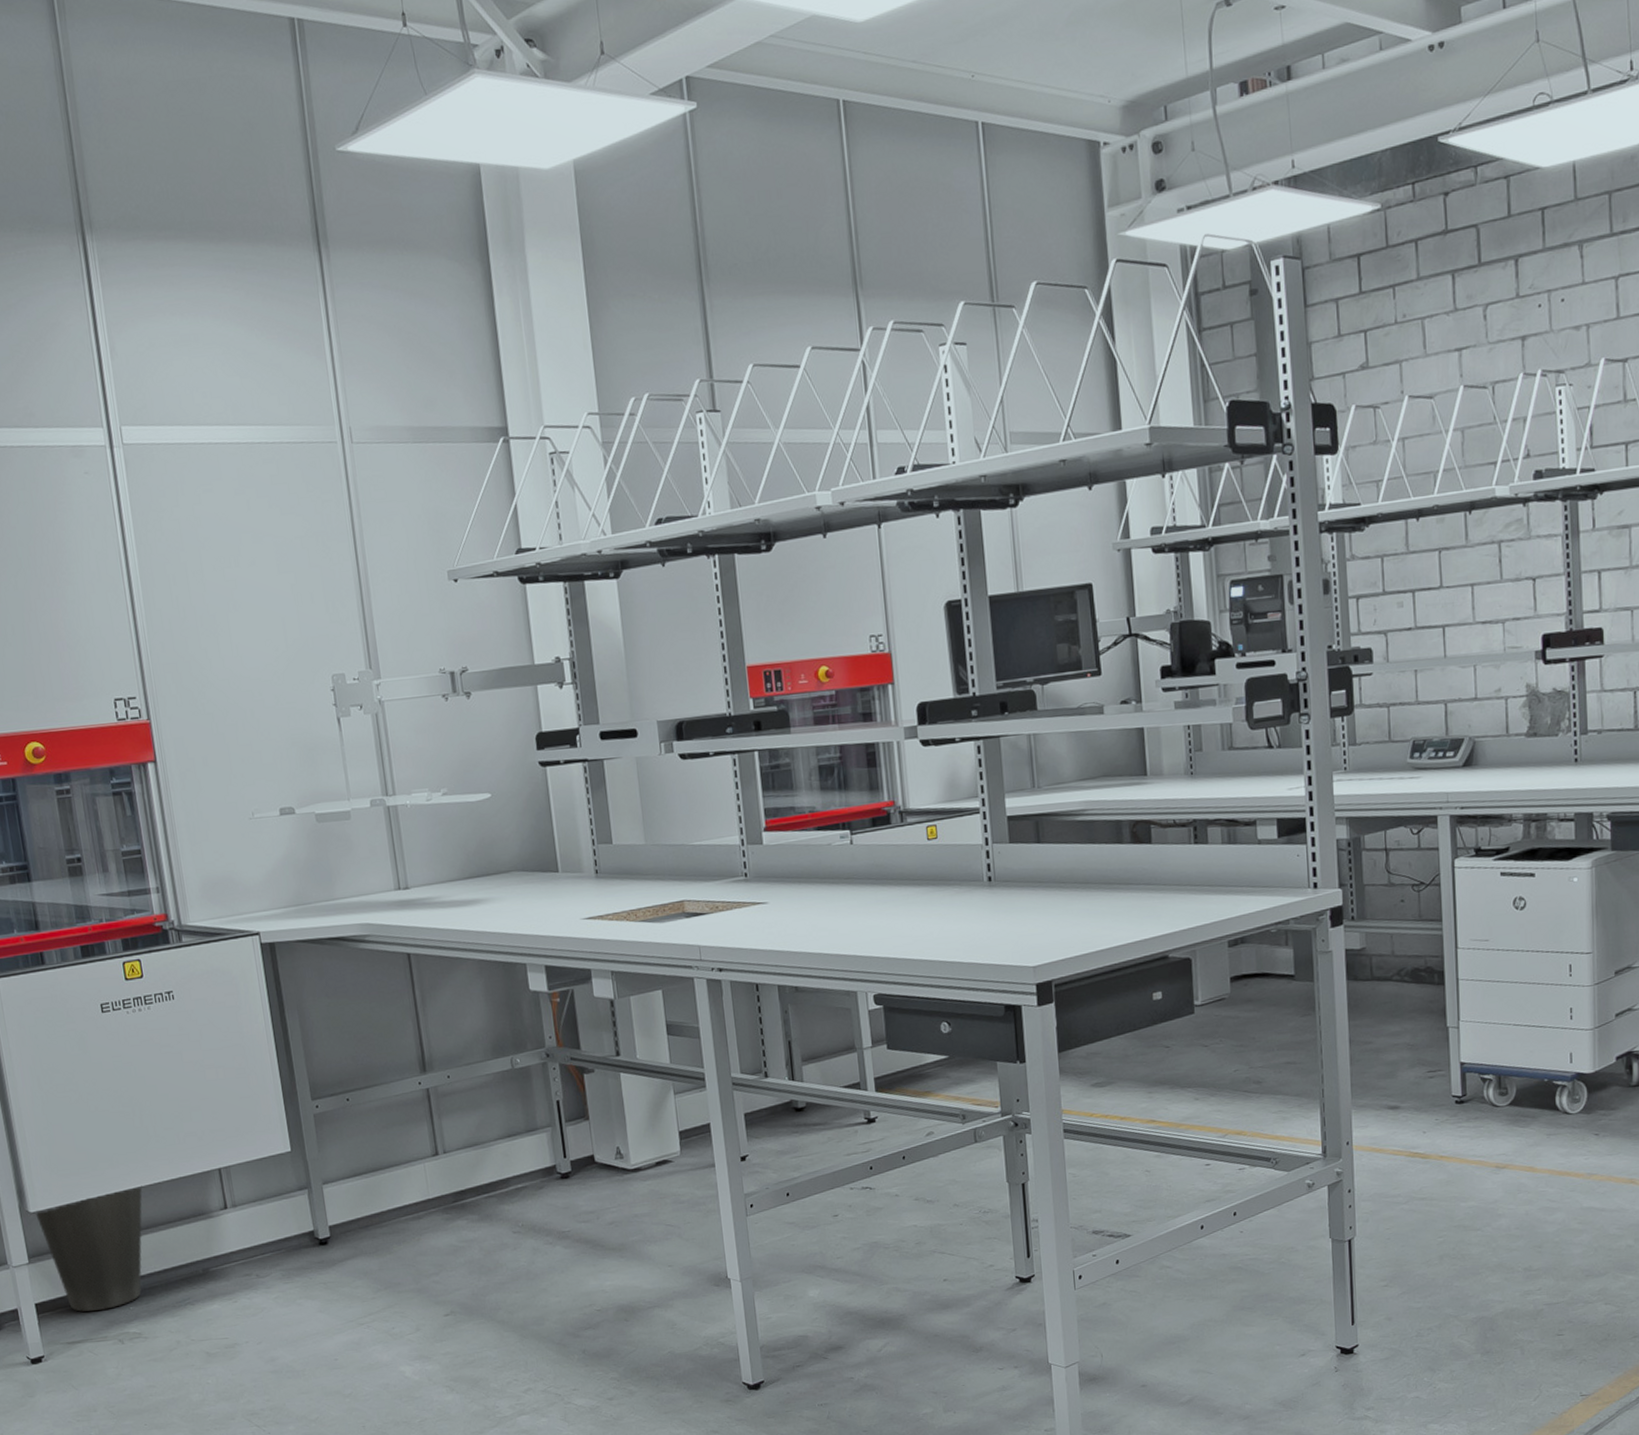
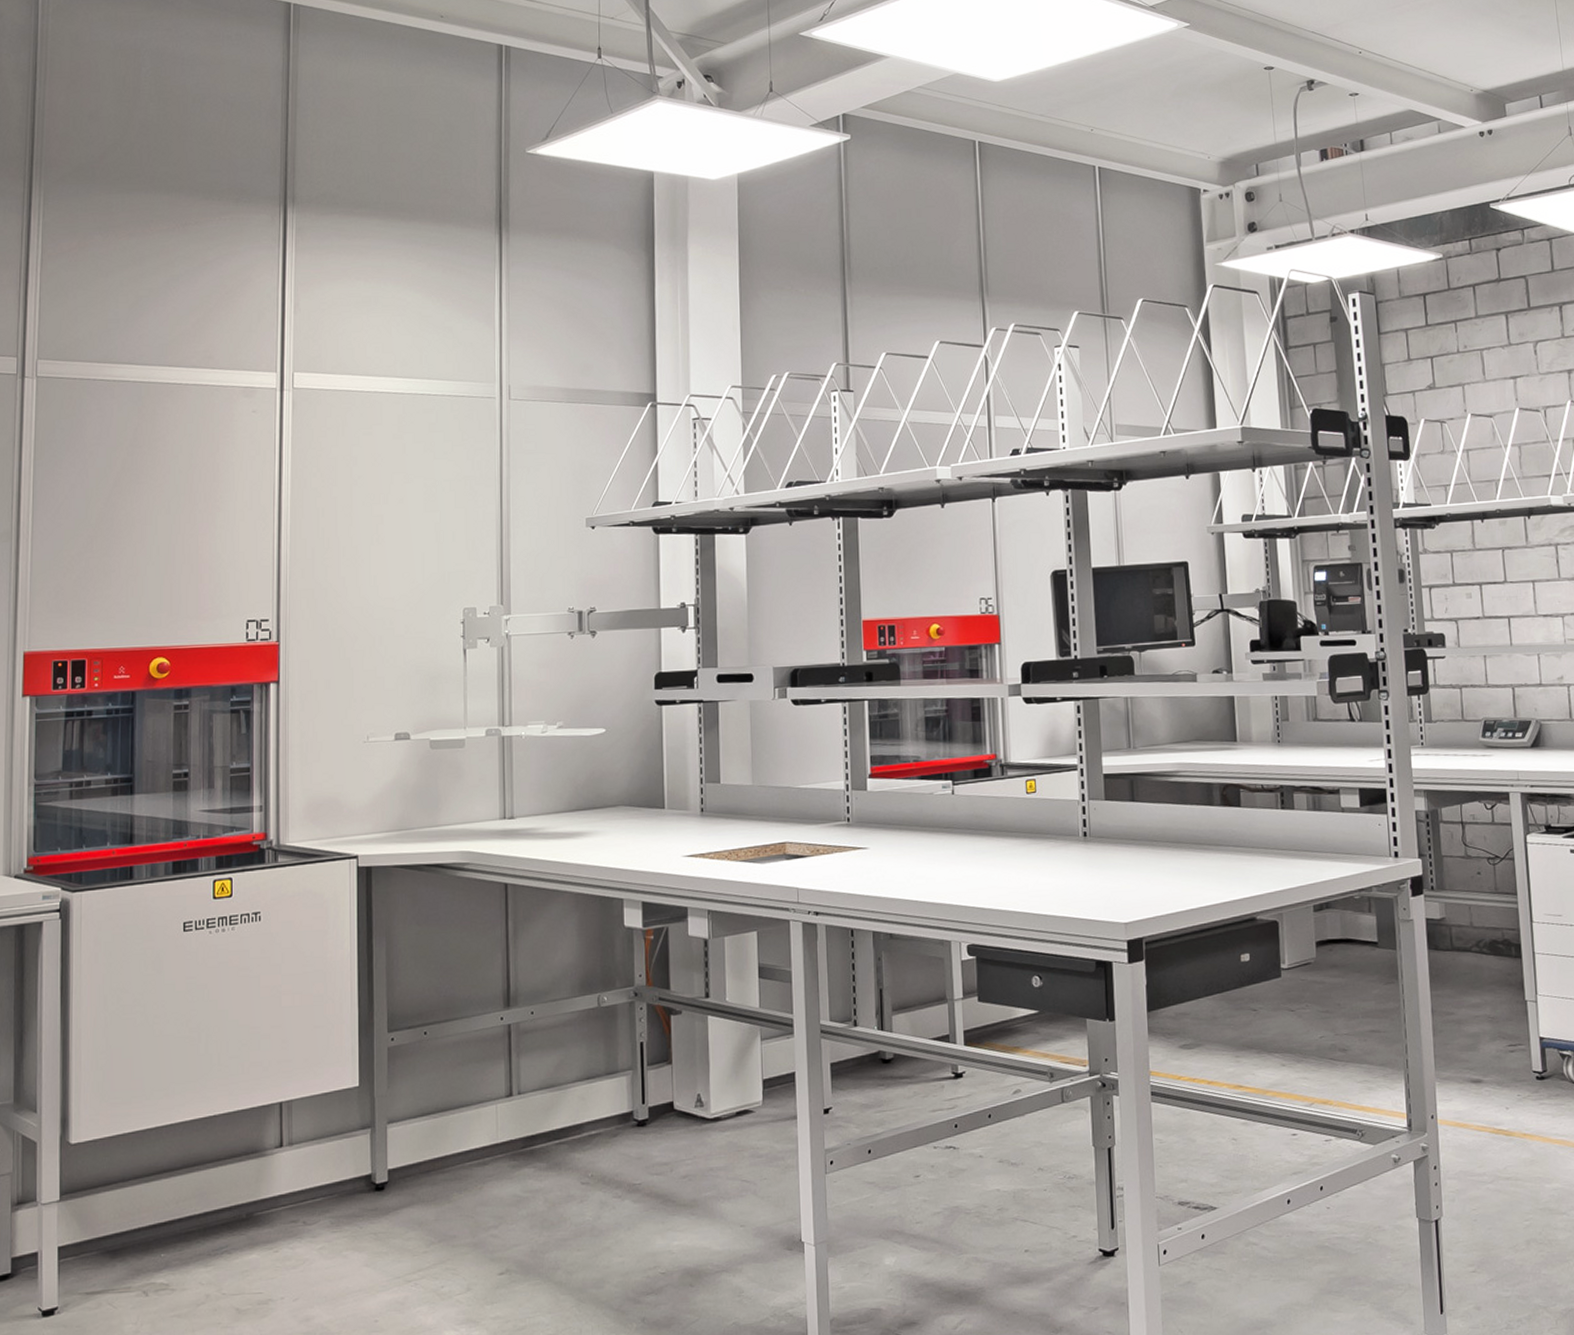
waste basket: present [35,1185,143,1312] -> none [76,1118,196,1258]

